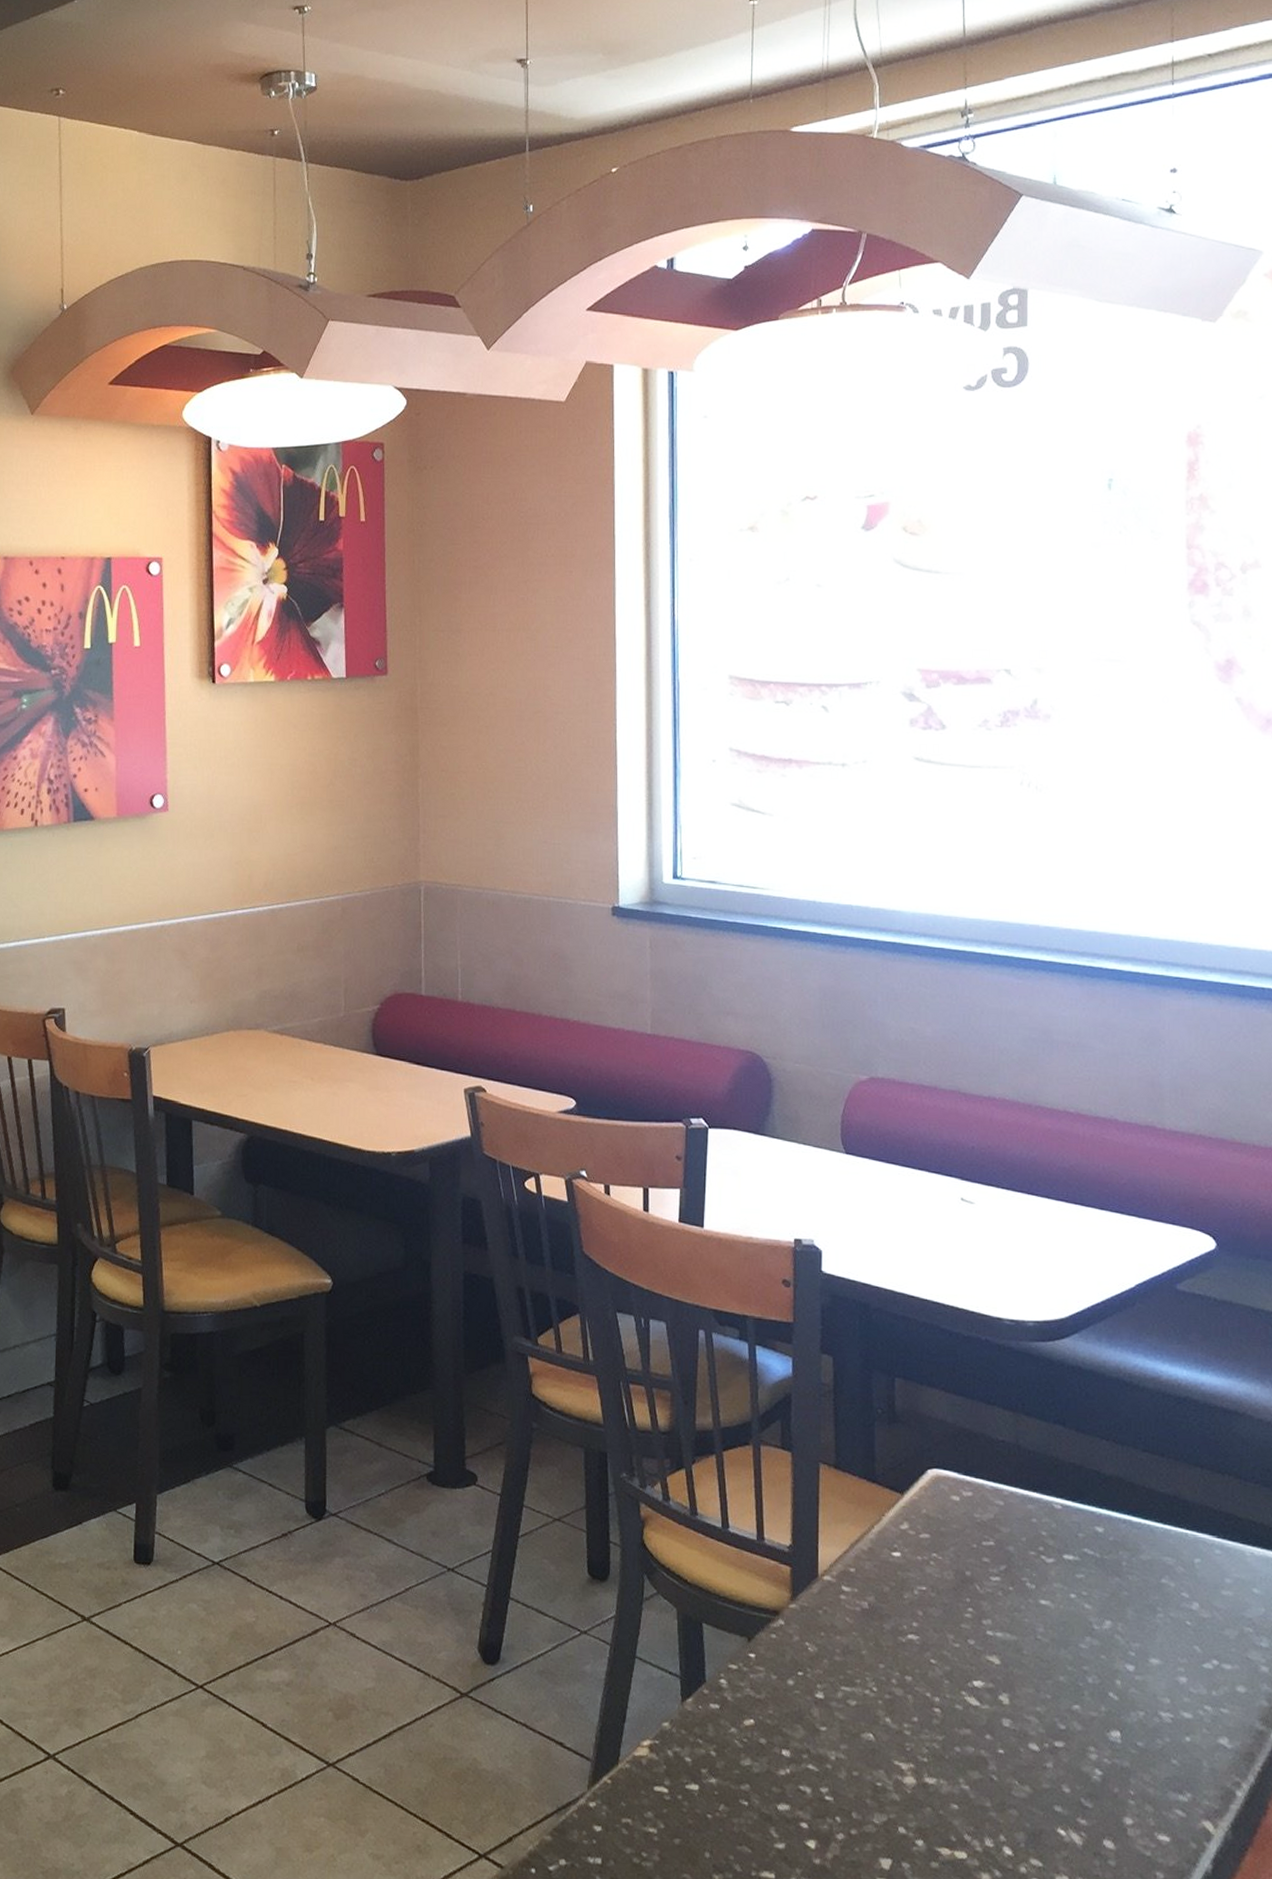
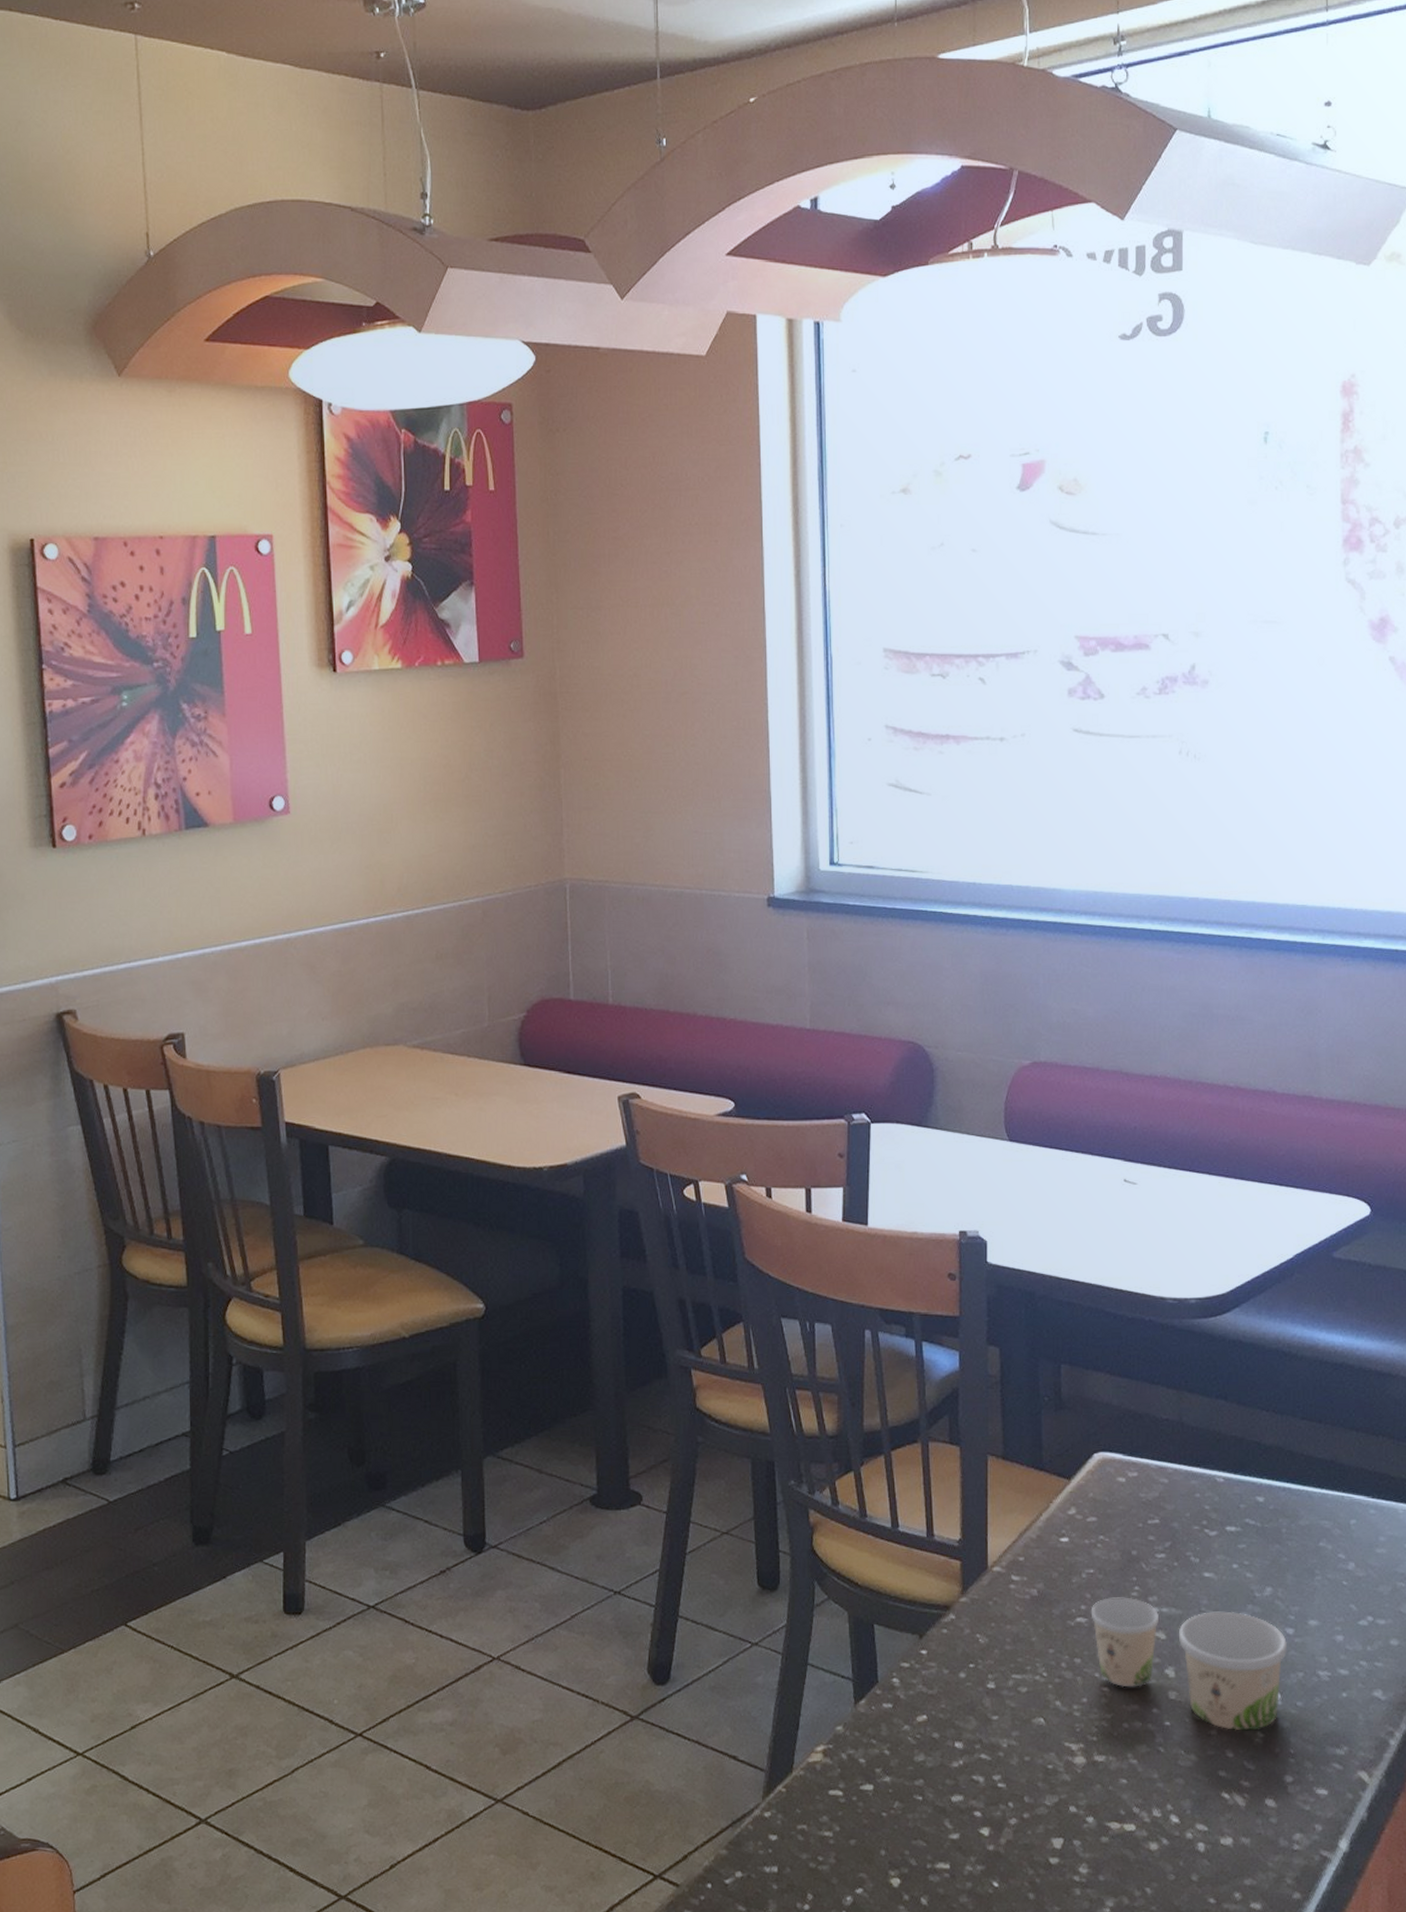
paper cup: none [922,1616,1128,1767] -> present [1090,1597,1288,1731]

